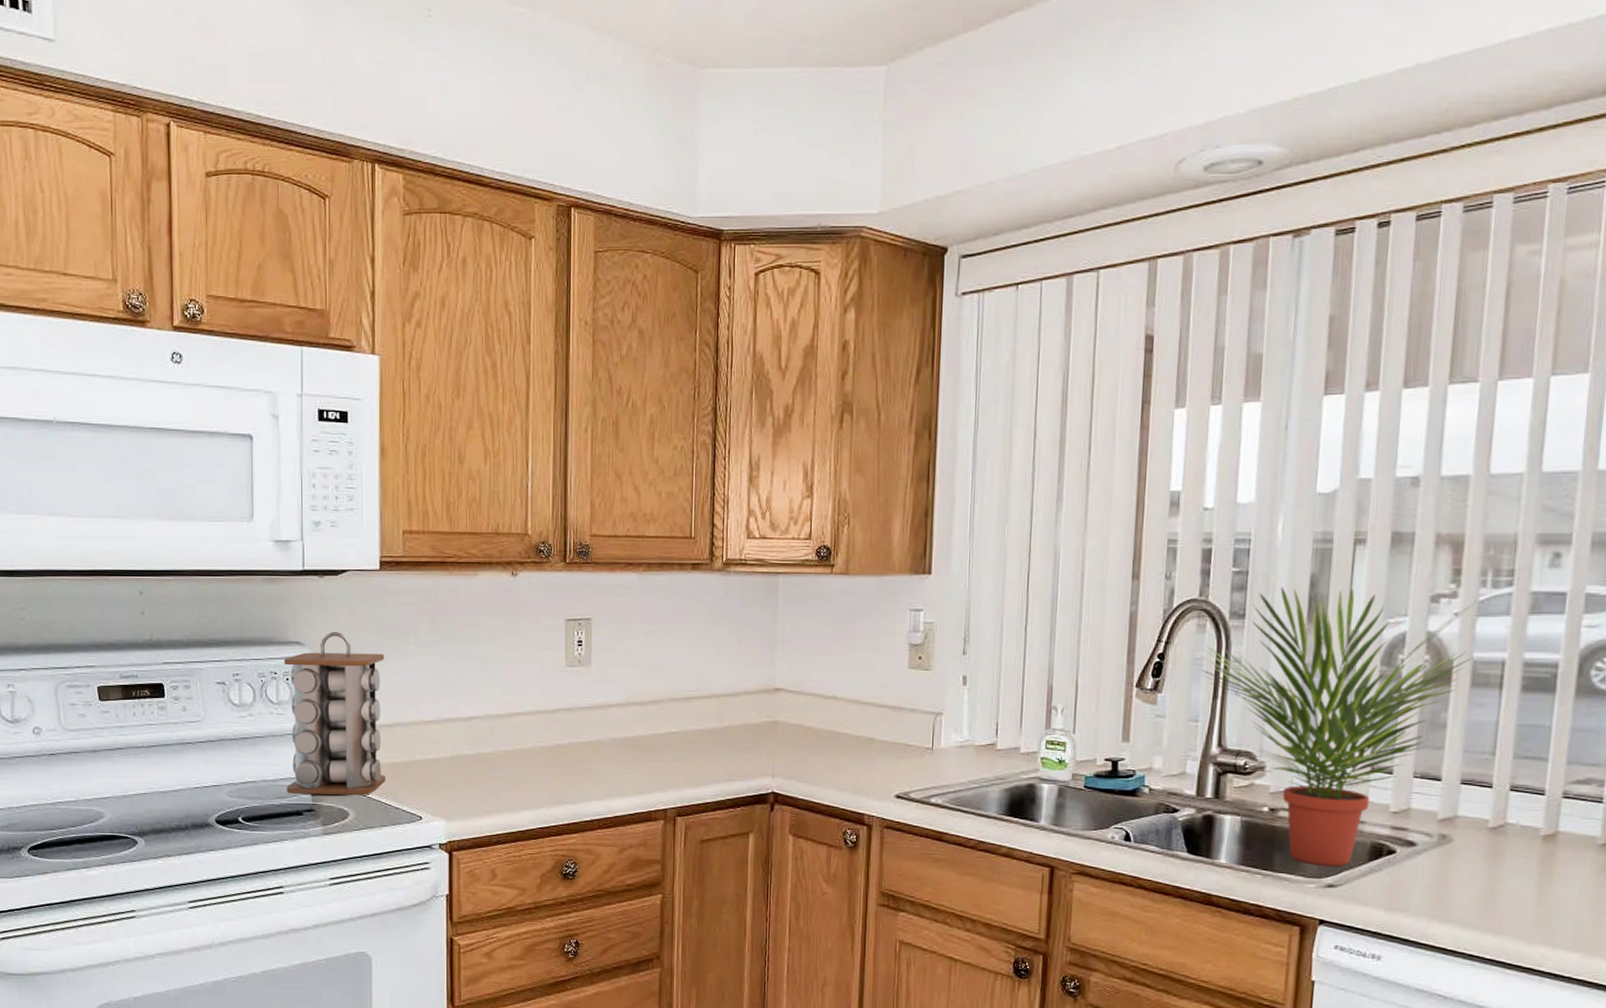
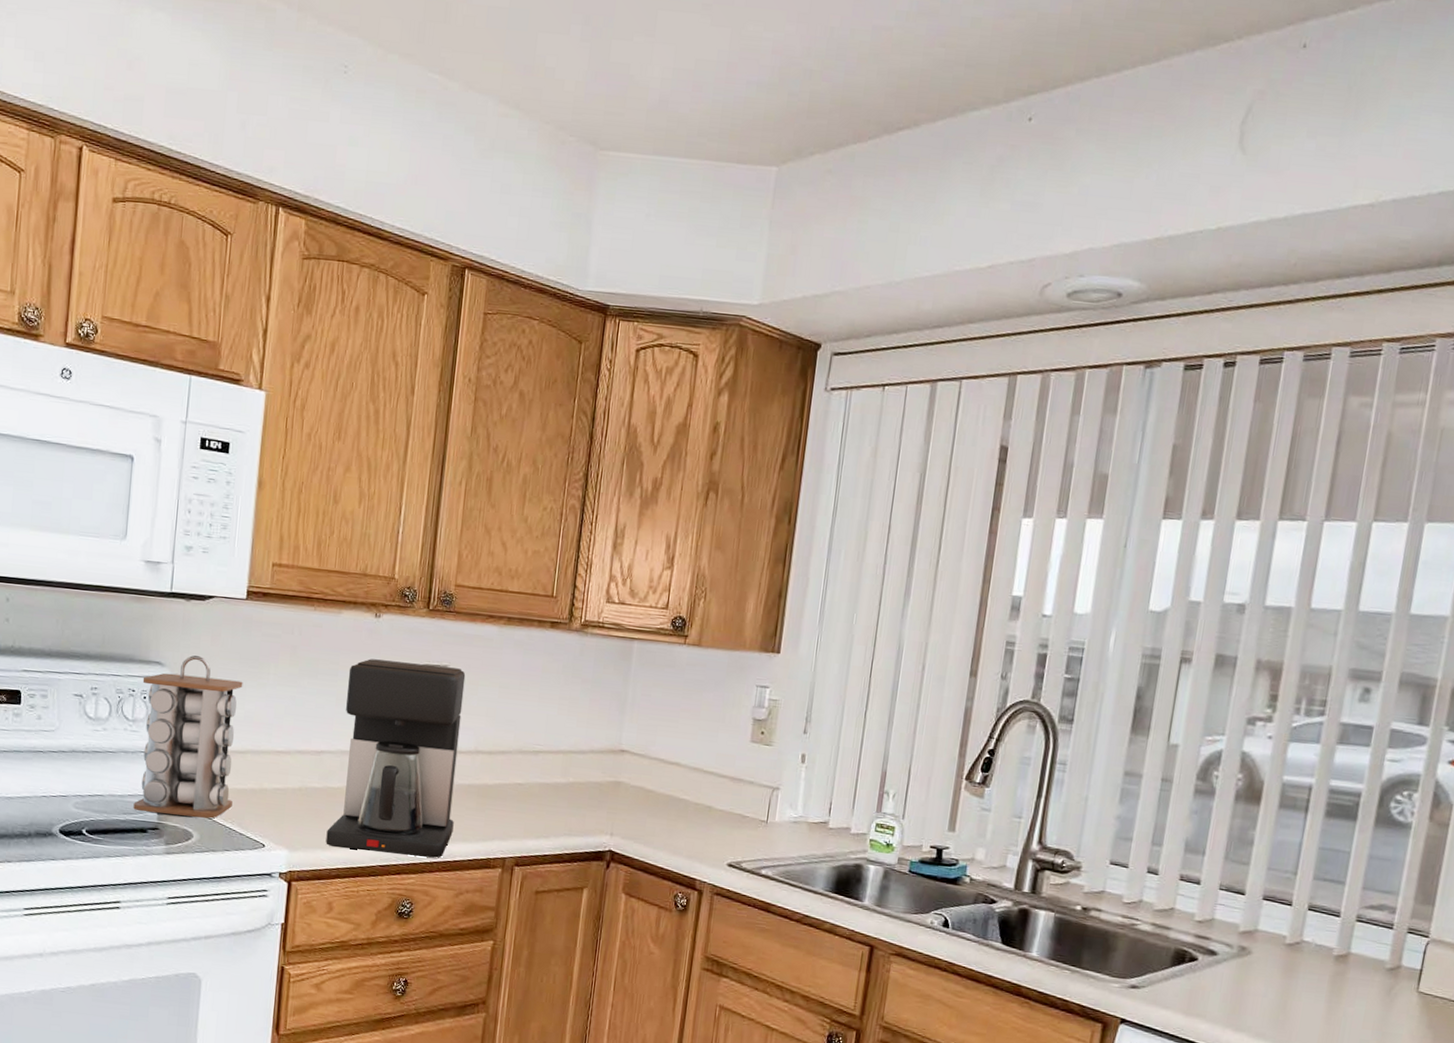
coffee maker: none [483,619,611,817] -> present [326,659,466,859]
potted plant: present [1199,586,1478,867] -> none [1027,696,1291,970]

